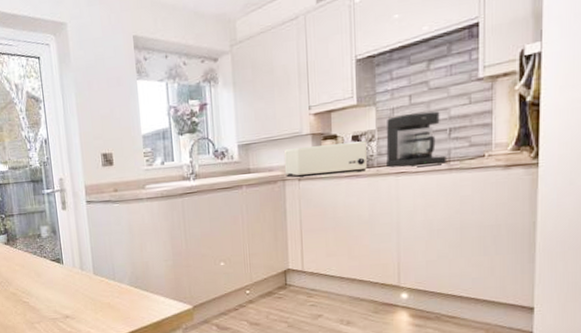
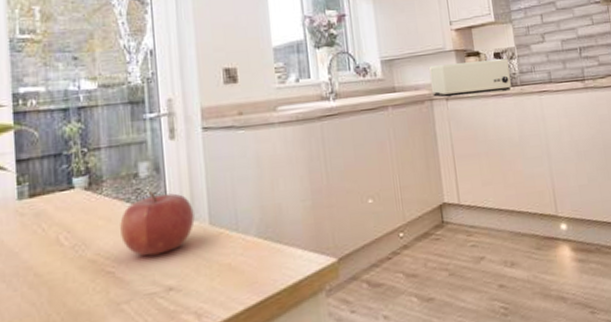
fruit: none [30,248,83,293] -> present [120,191,195,256]
coffee maker: present [386,111,446,168] -> none [524,31,582,87]

